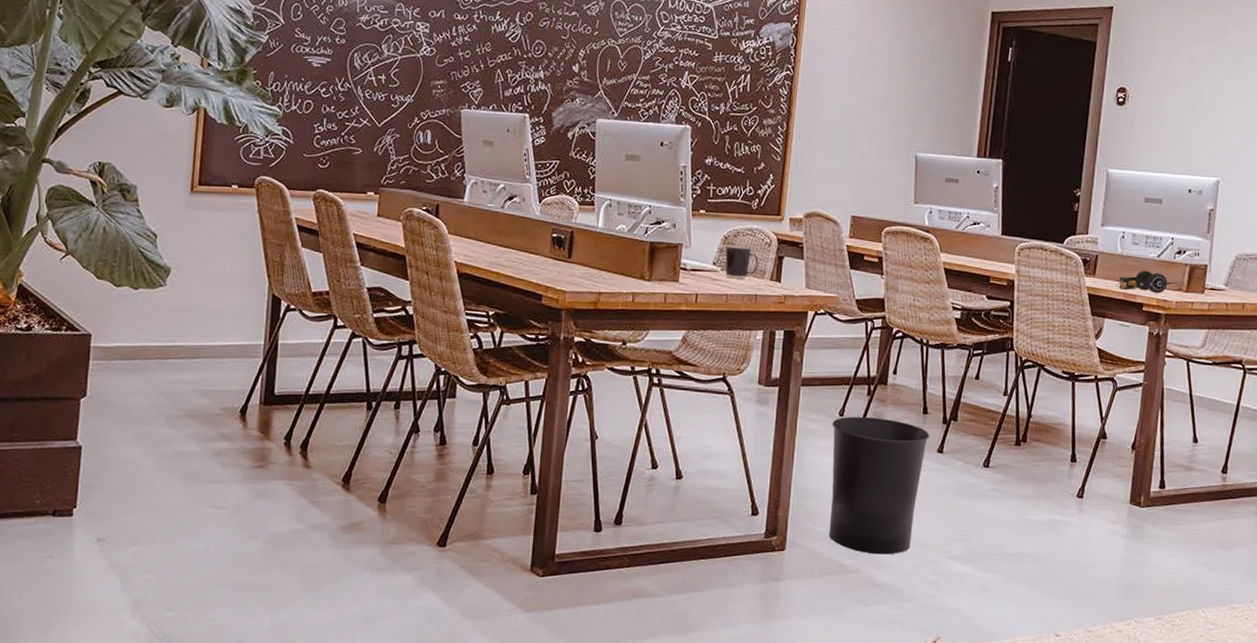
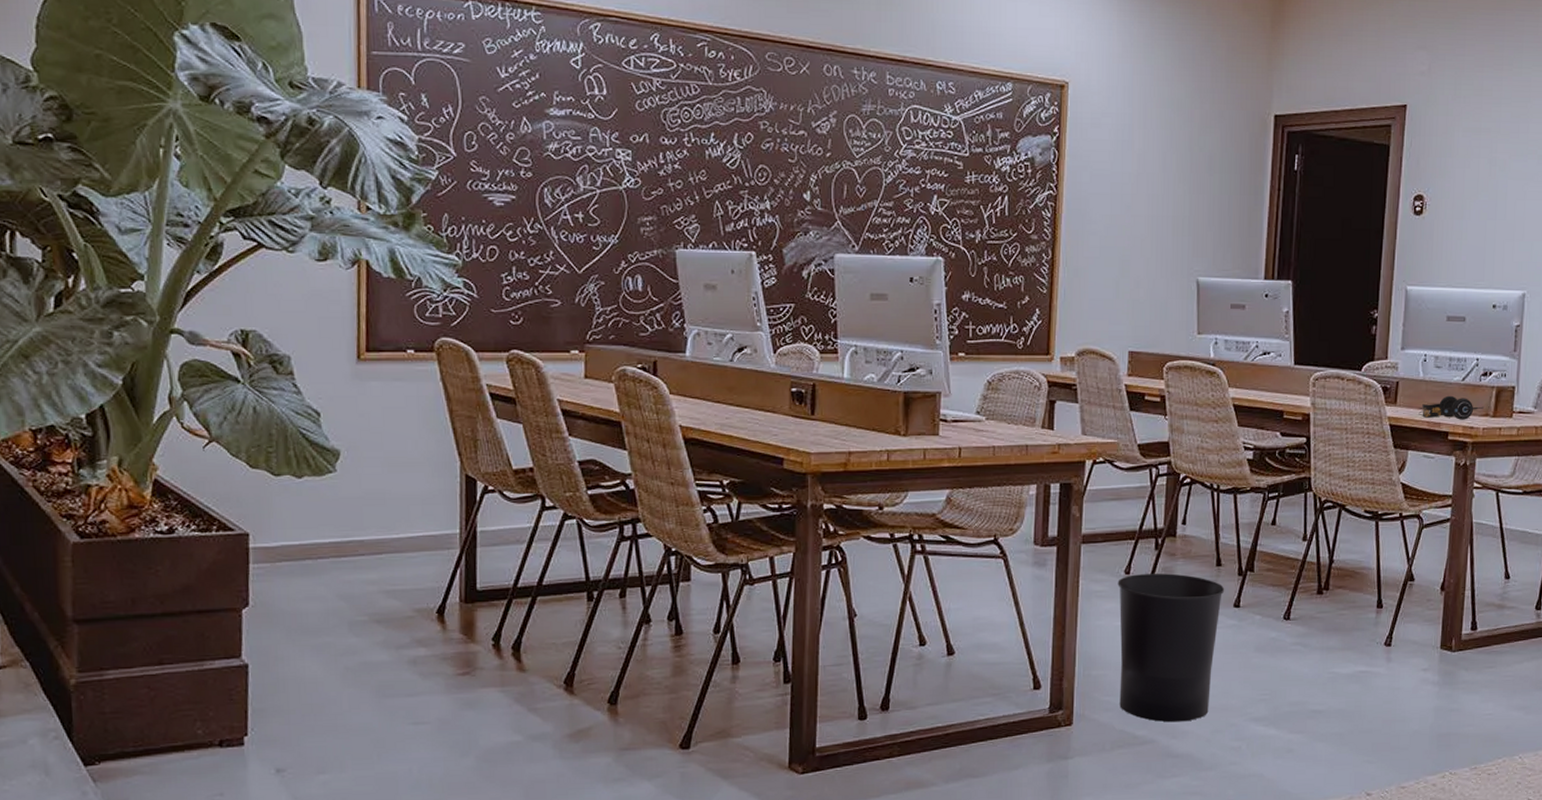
mug: present [725,245,759,279] -> none [990,391,1028,428]

